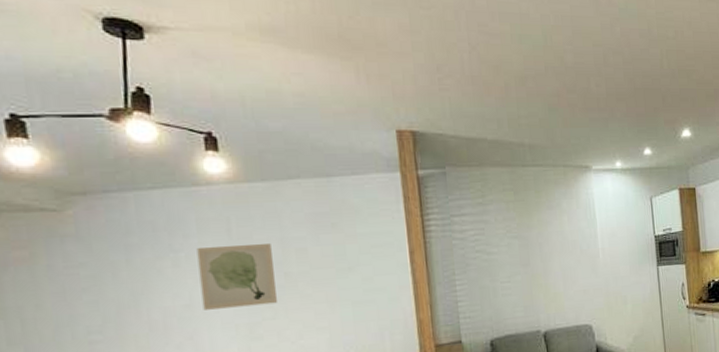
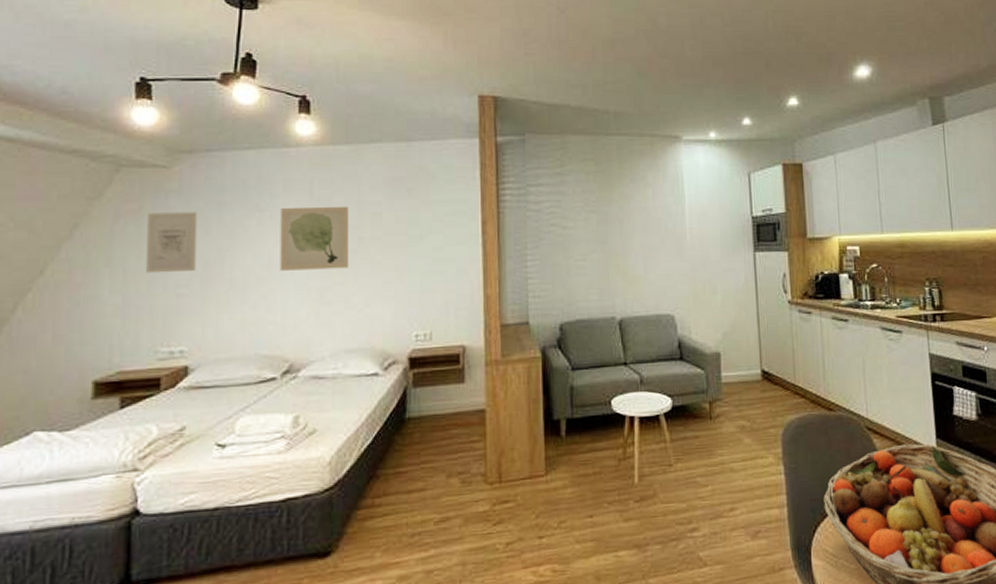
wall art: none [42,256,108,323] -> present [146,212,198,274]

